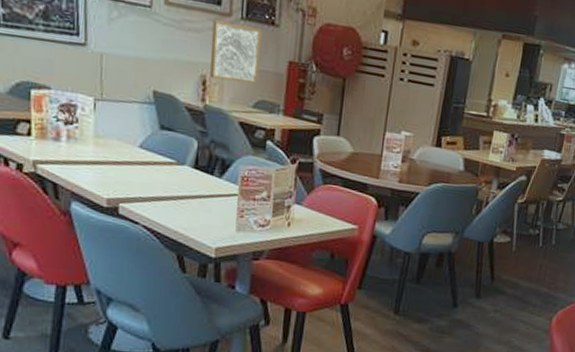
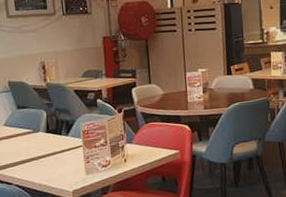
wall art: present [210,20,262,85] -> none [43,19,83,63]

